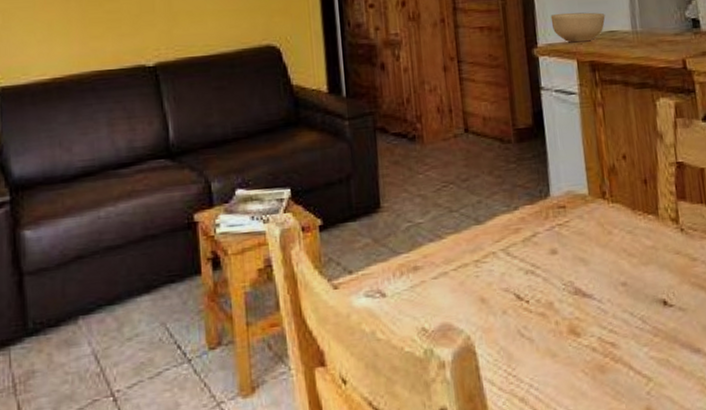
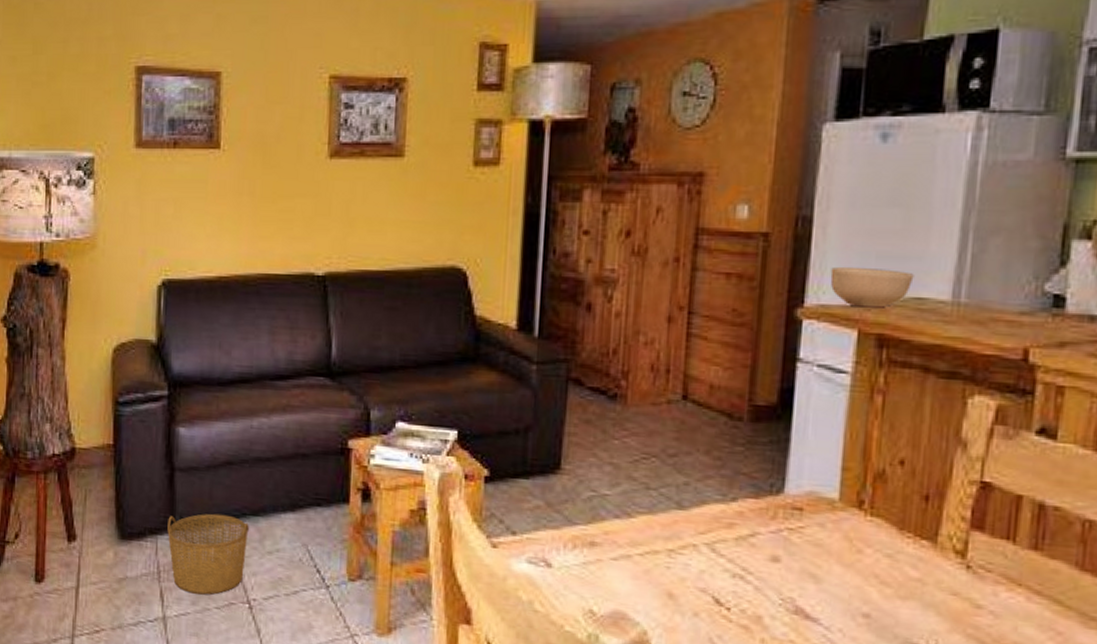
basket: none [20,310,106,400] -> present [167,513,249,595]

